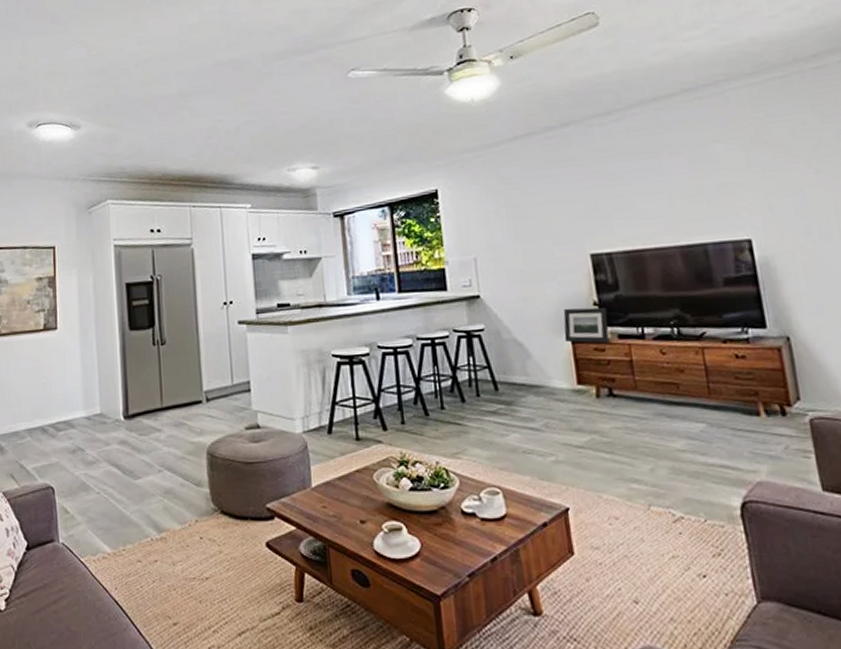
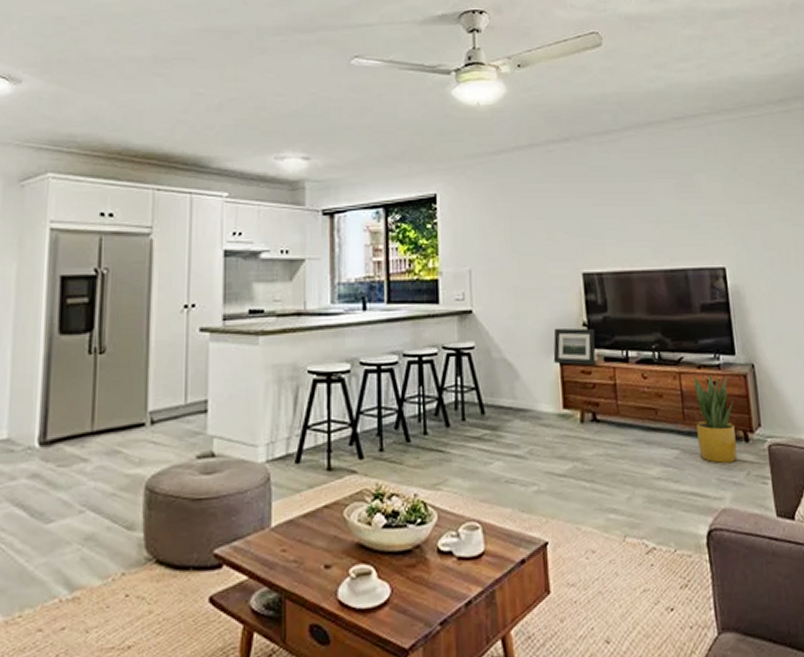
planter: none [714,347,773,438] -> present [690,373,738,464]

